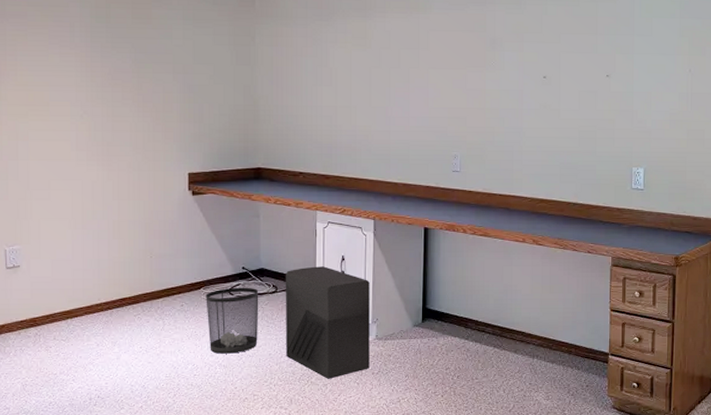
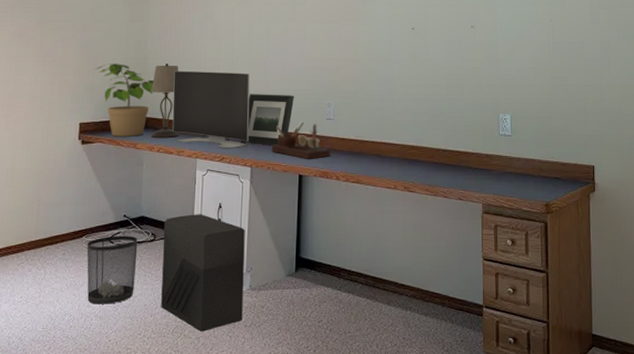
potted plant: none [202,110,267,188] -> present [96,63,155,137]
table lamp: none [265,111,297,190] -> present [151,64,179,139]
computer monitor: none [288,118,371,201] -> present [172,70,250,149]
picture frame: none [363,144,418,198] -> present [241,94,294,145]
desk organizer: none [395,174,457,213] -> present [271,122,330,160]

